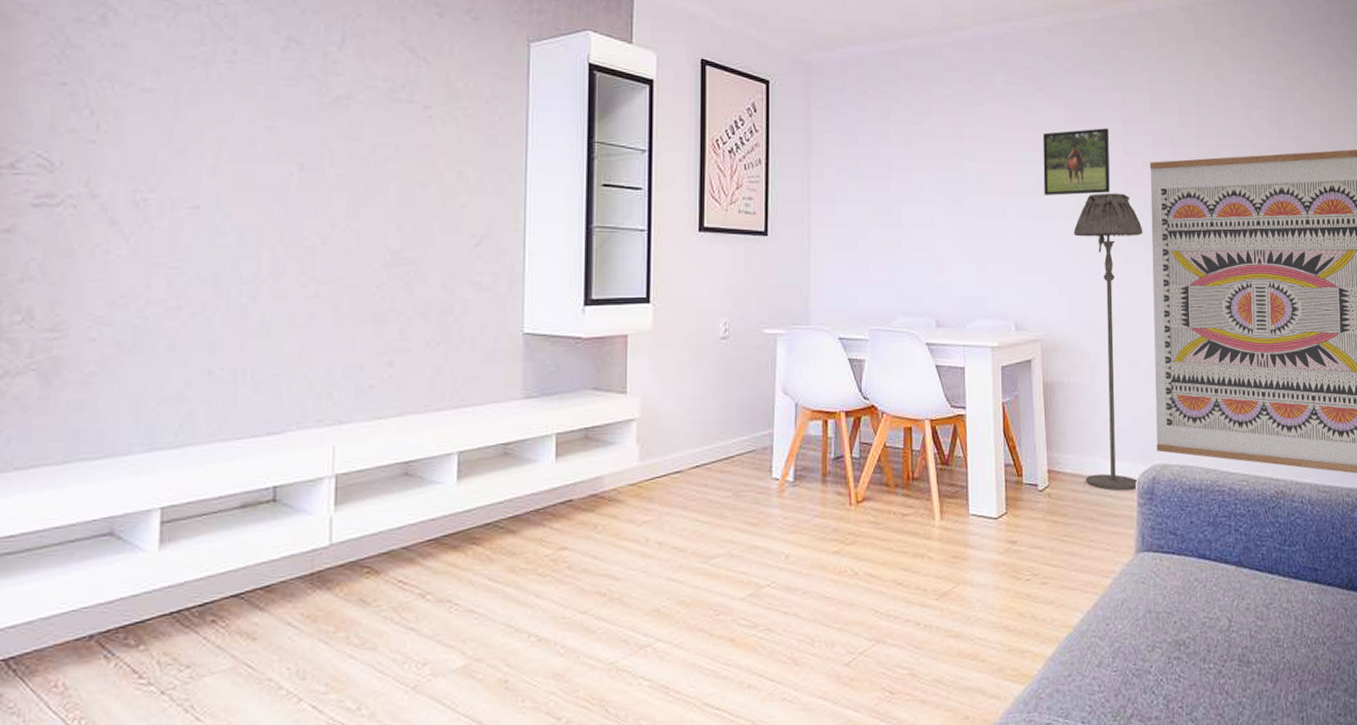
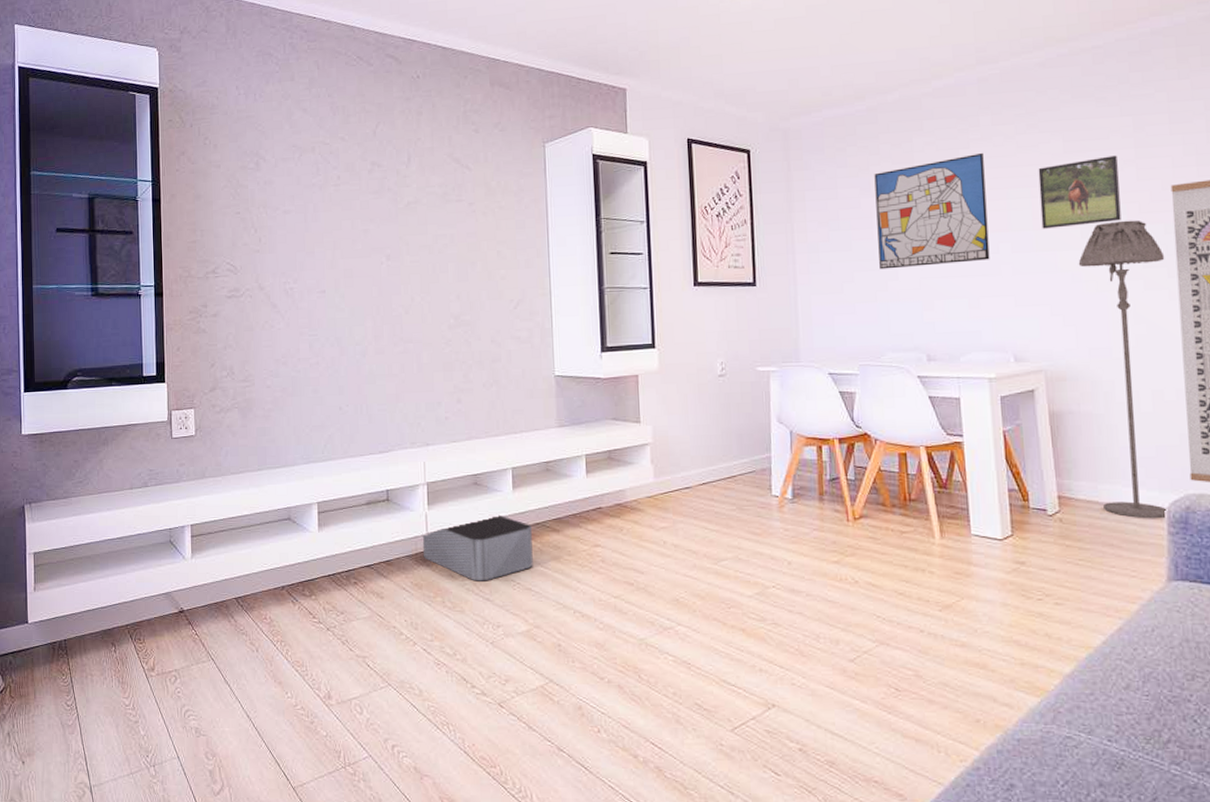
storage bin: none [321,514,479,606] -> present [422,514,533,581]
wall art: none [894,111,998,226] -> present [874,152,990,270]

